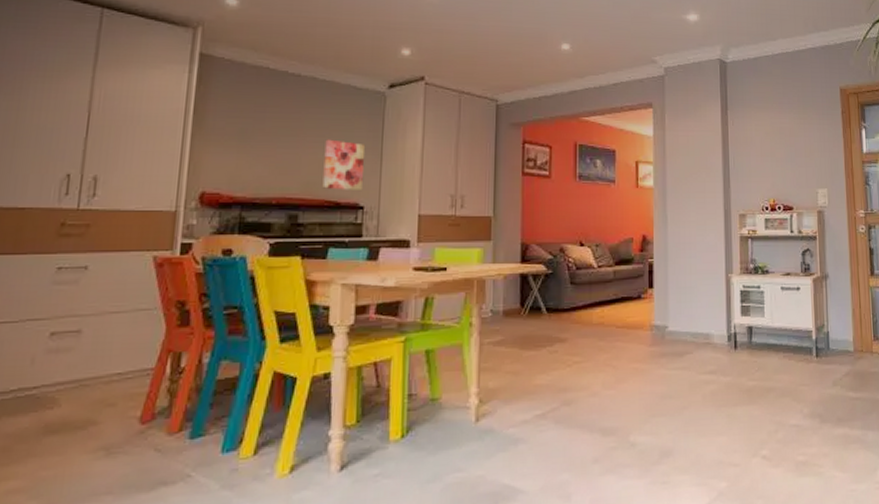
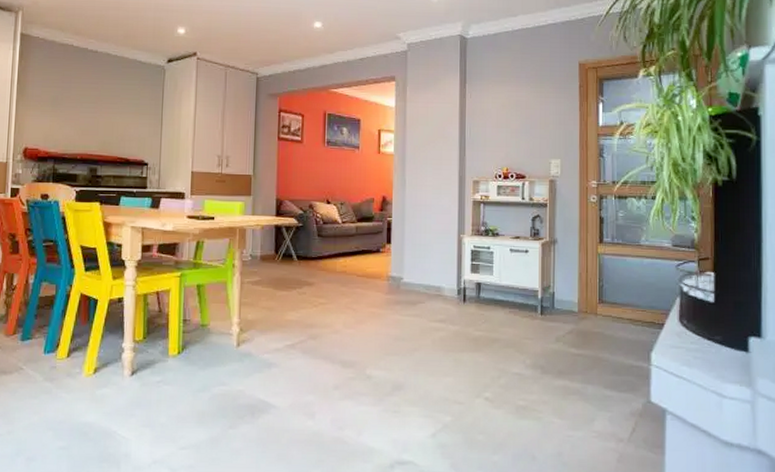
wall art: present [322,139,366,190] -> none [115,106,149,150]

